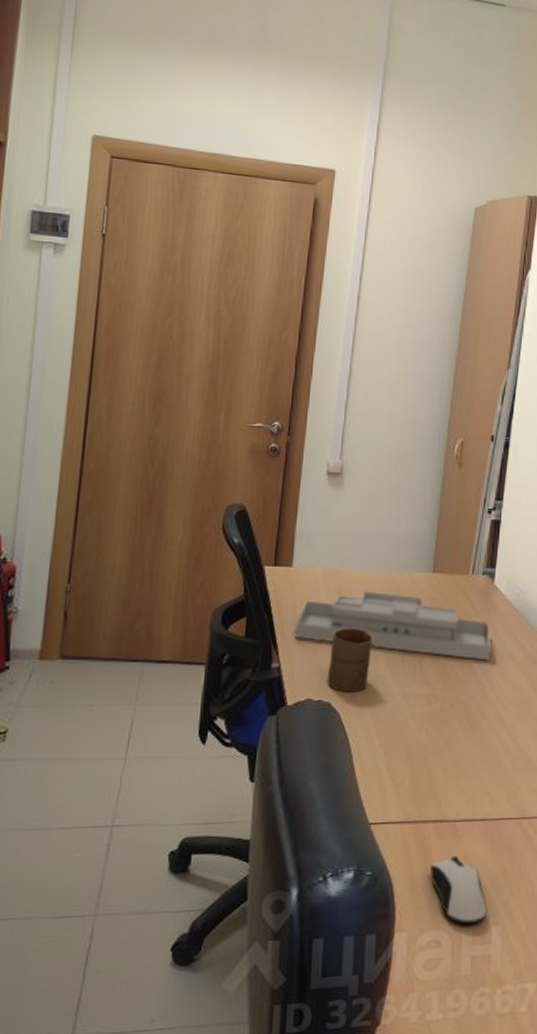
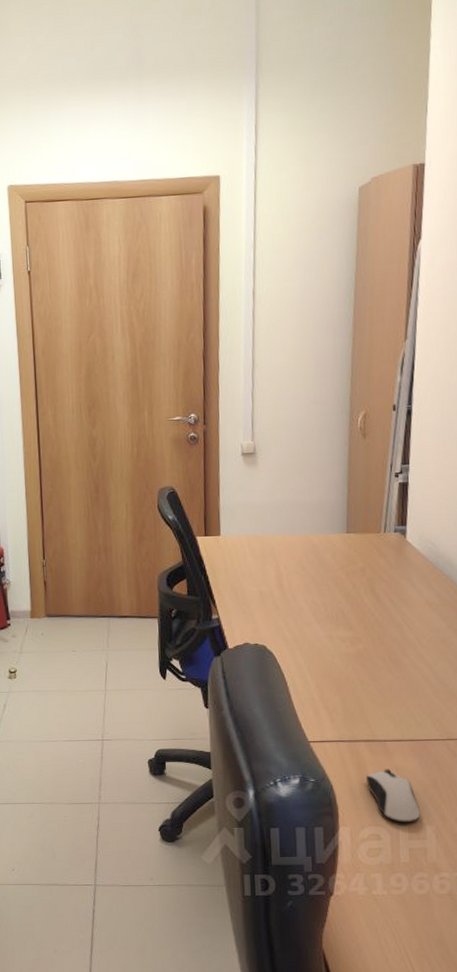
desk organizer: present [294,590,491,661] -> none [228,552,407,608]
cup: present [327,627,374,692] -> none [260,583,298,637]

